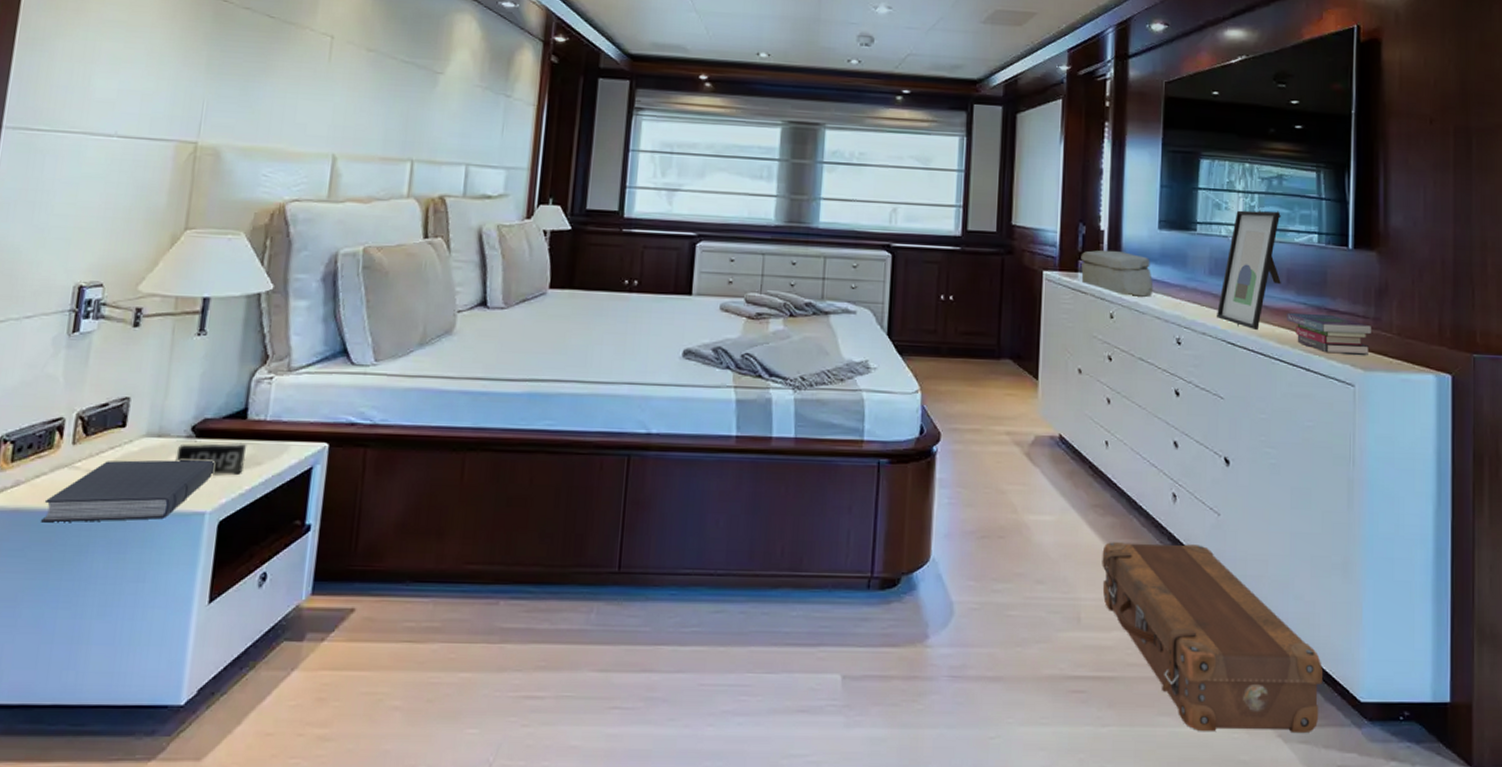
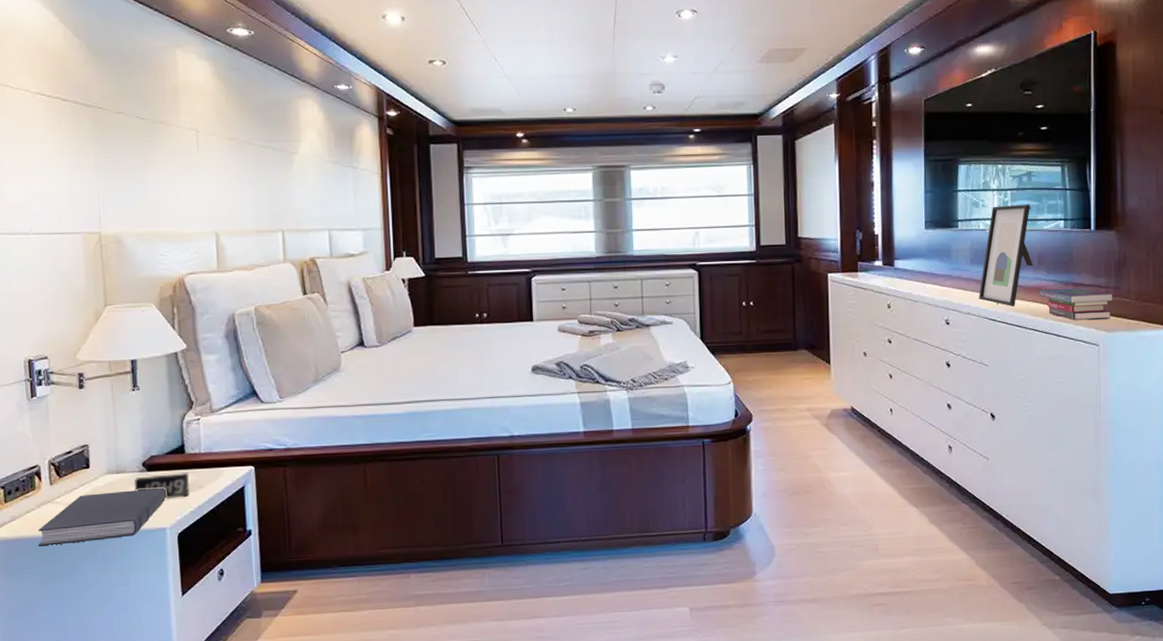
decorative box: present [1080,249,1154,297] -> none [859,250,924,288]
suitcase: present [1102,542,1322,734] -> none [893,484,1078,626]

